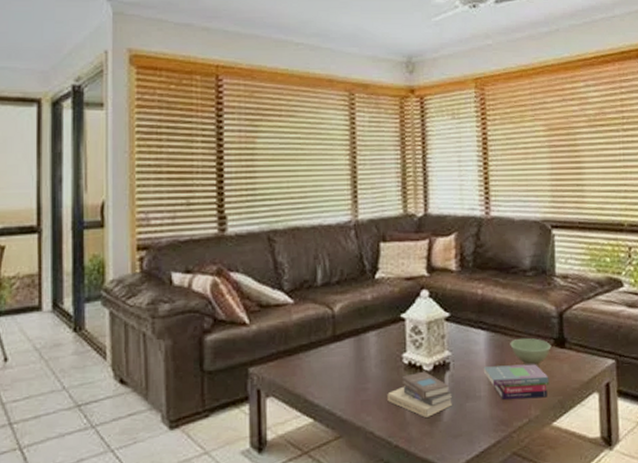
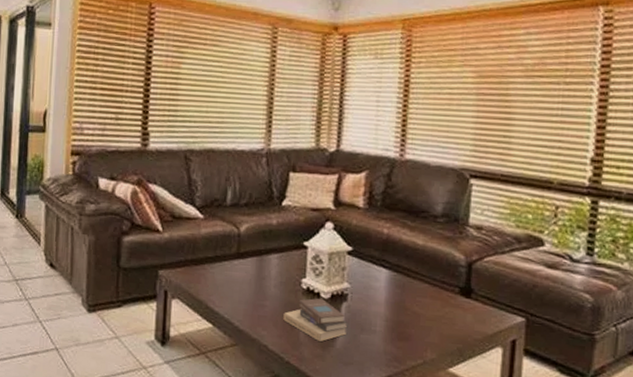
books: present [483,363,549,399] -> none [381,303,450,343]
bowl: present [510,337,551,366] -> none [412,281,456,311]

